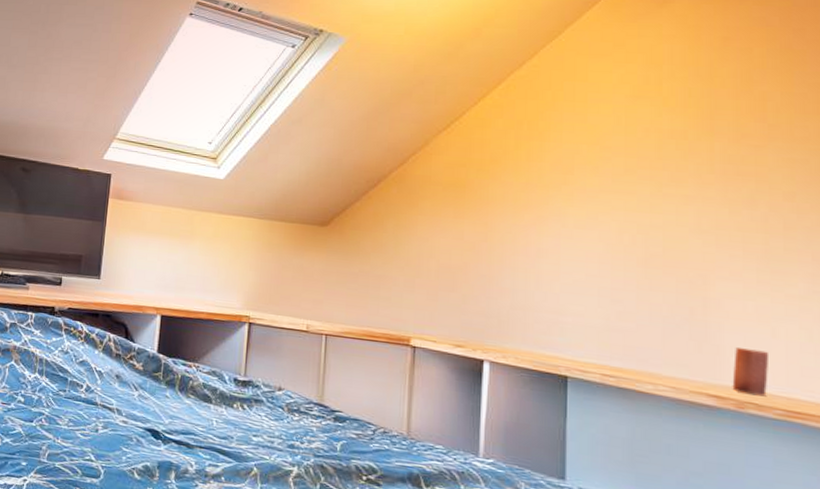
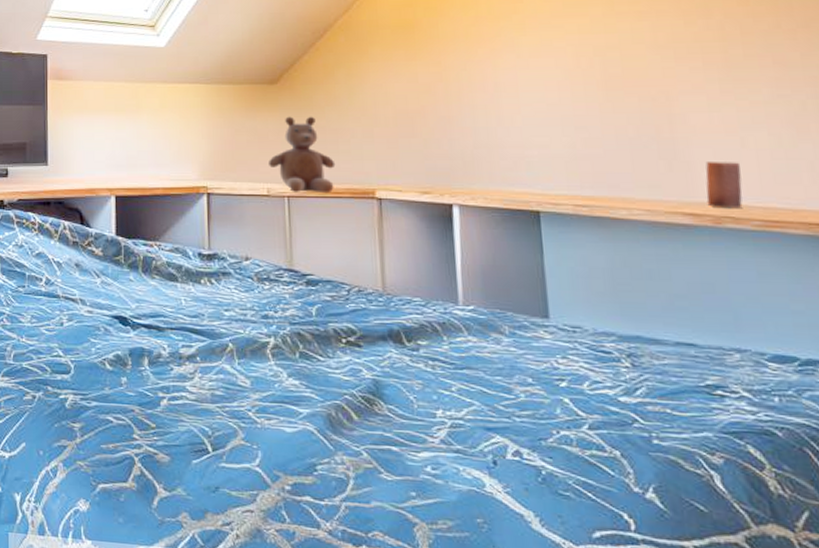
teddy bear: none [311,258,375,336] -> present [269,116,336,194]

